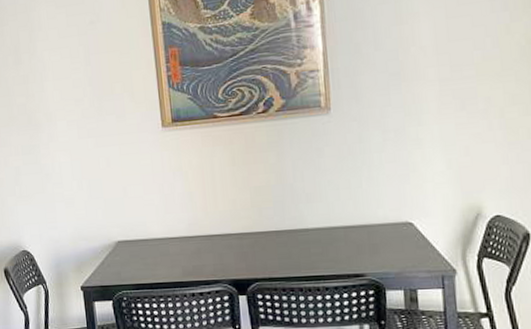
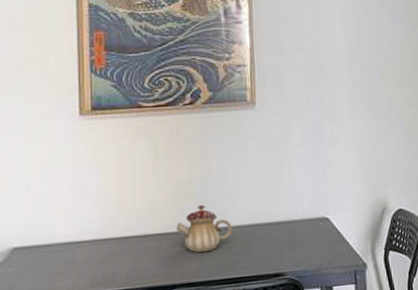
teapot: none [255,207,311,252] -> present [176,204,233,253]

